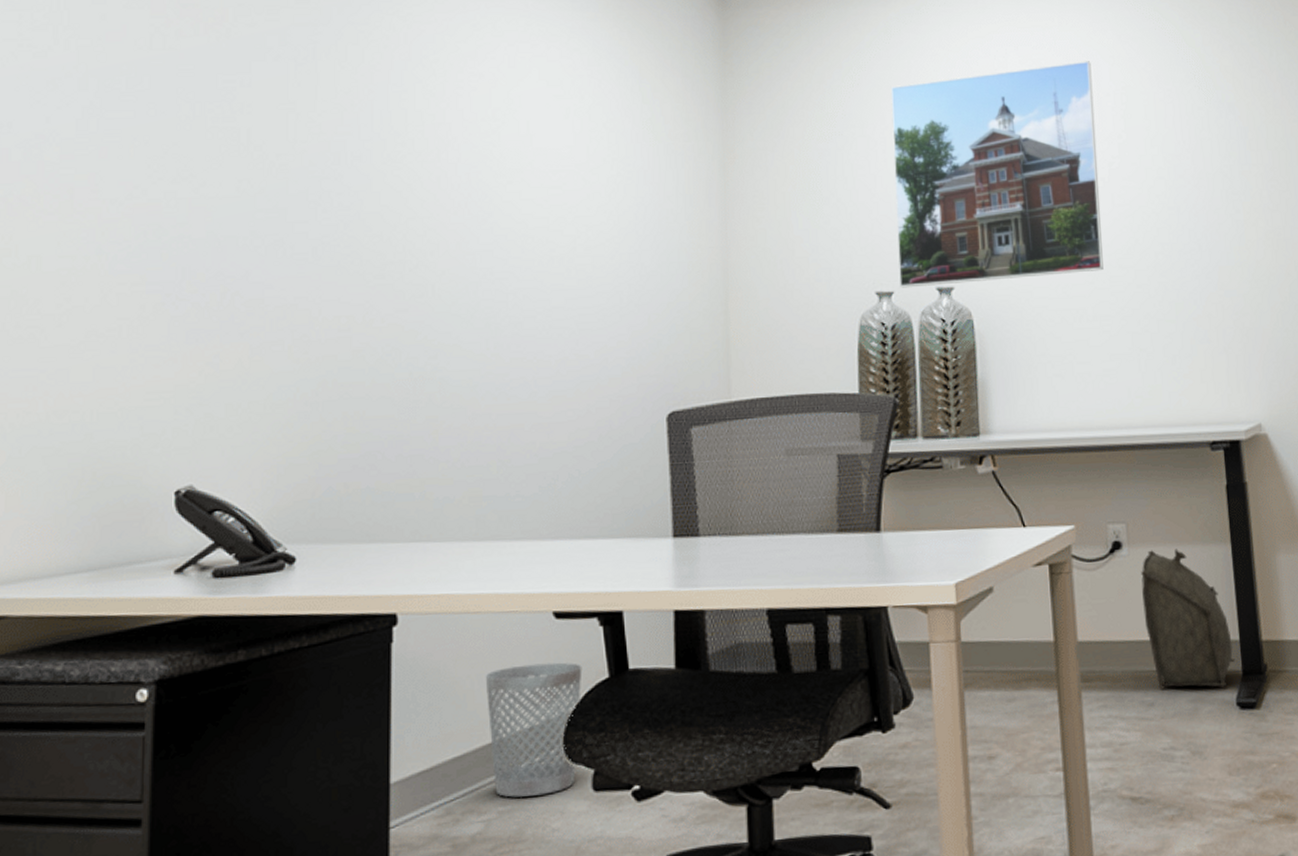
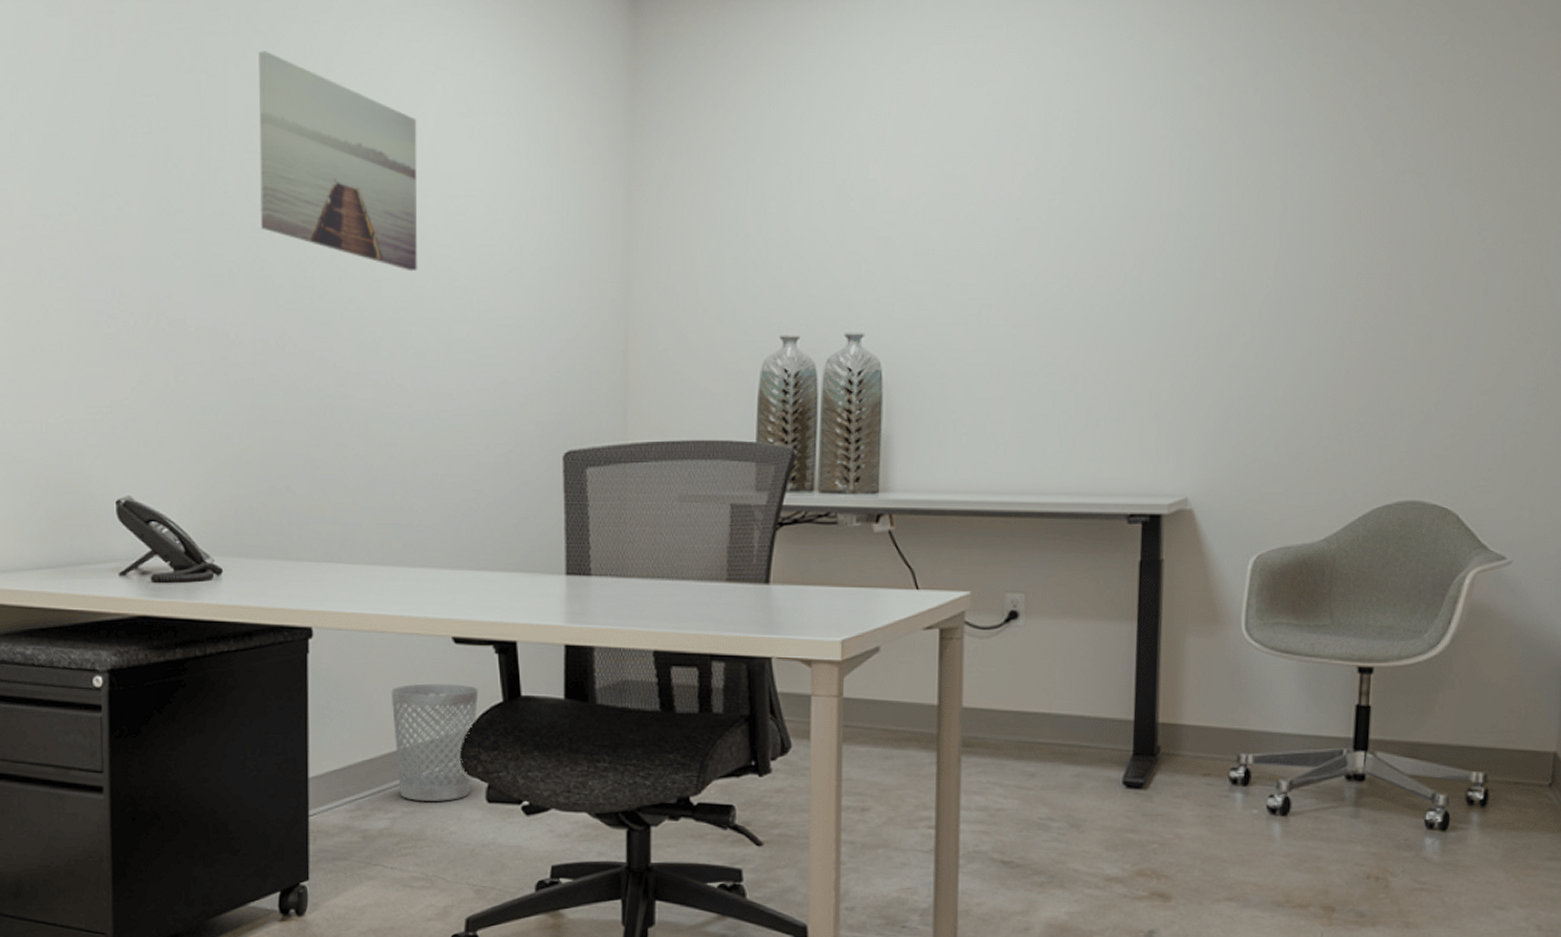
wall art: none [349,40,513,244] -> present [258,51,418,272]
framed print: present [890,61,1104,288] -> none [805,78,1040,333]
backpack: present [1141,548,1235,688] -> none [1034,622,1126,765]

